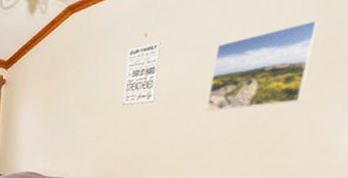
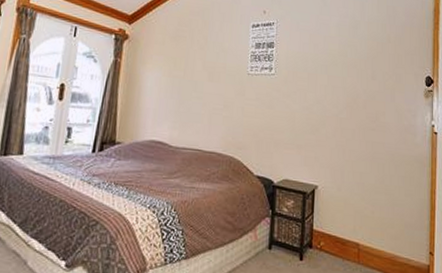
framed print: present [205,20,319,111] -> none [318,21,390,89]

